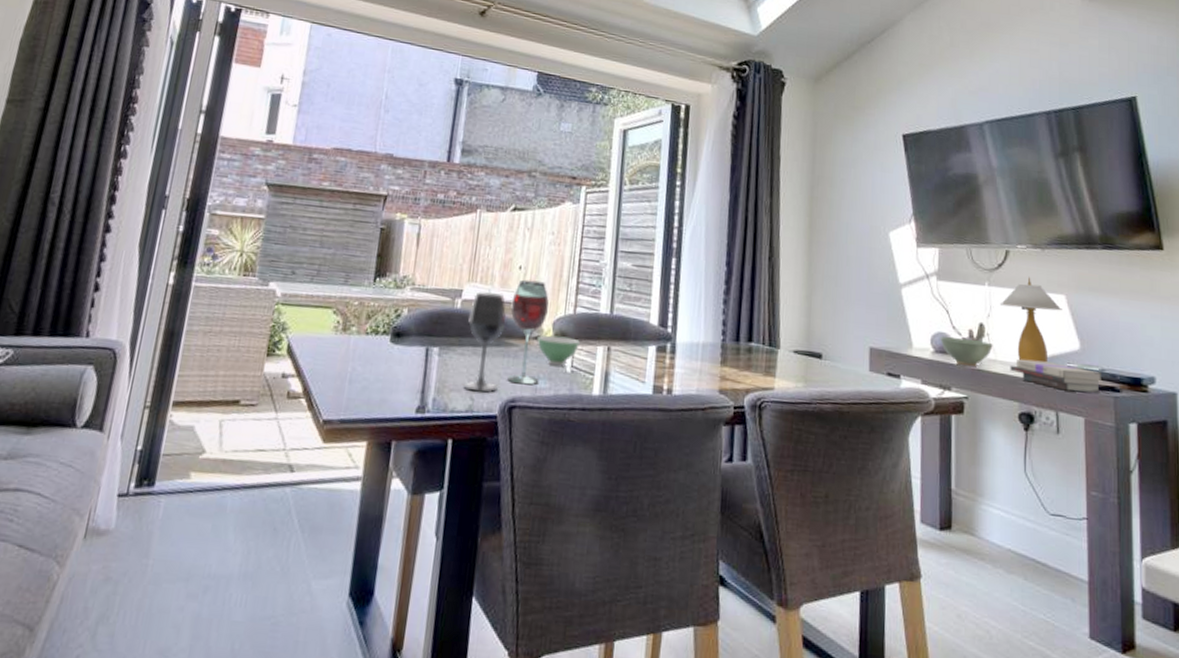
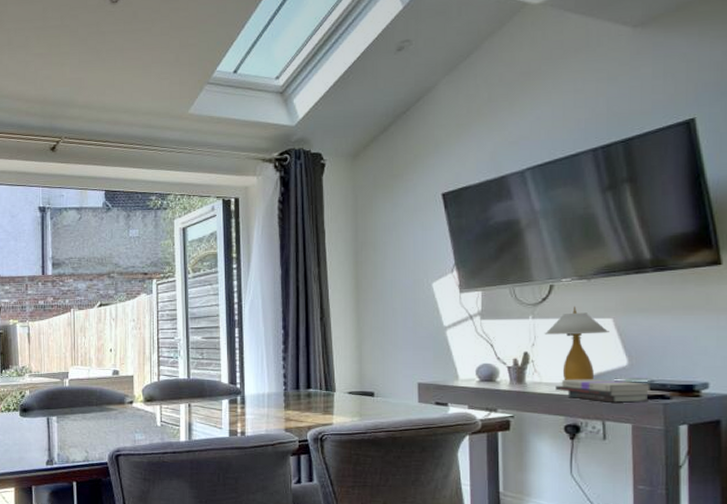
wine glass: present [464,291,506,393] -> none [76,371,105,446]
wineglass: present [507,279,549,385] -> none [107,359,138,438]
bowl: present [537,335,580,366] -> none [131,399,165,422]
bowl: present [940,336,993,367] -> none [485,367,538,391]

